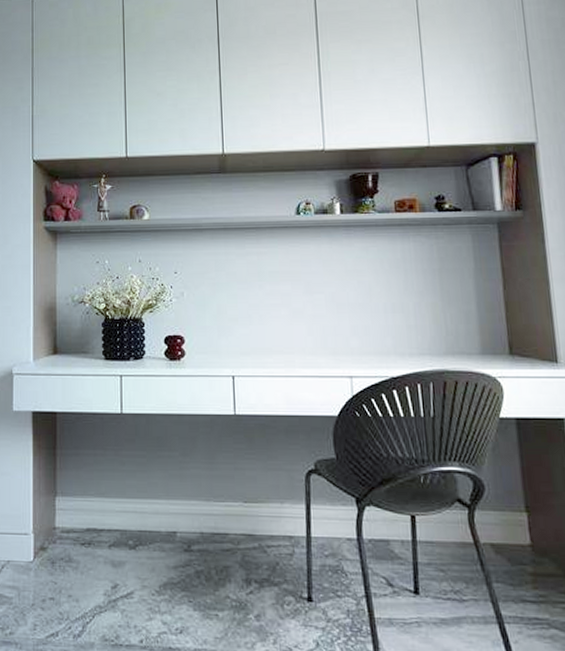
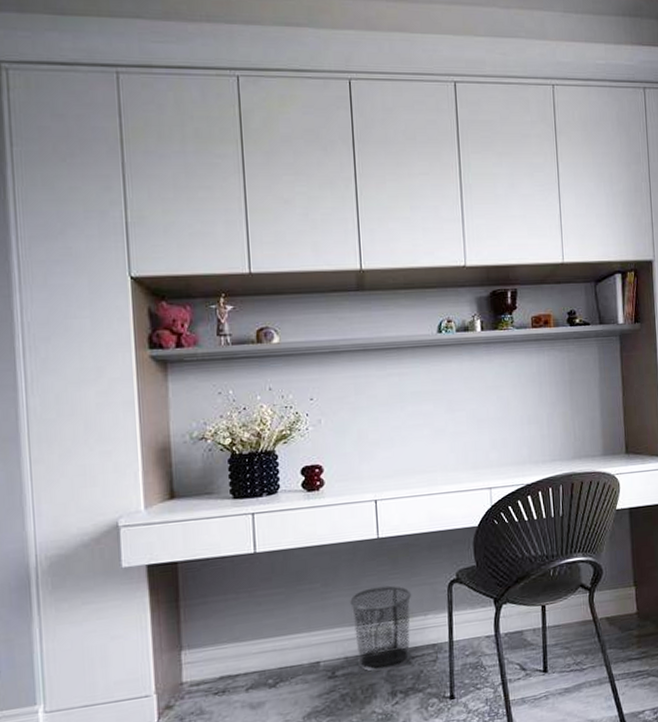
waste bin: none [207,465,268,555] -> present [350,585,412,672]

